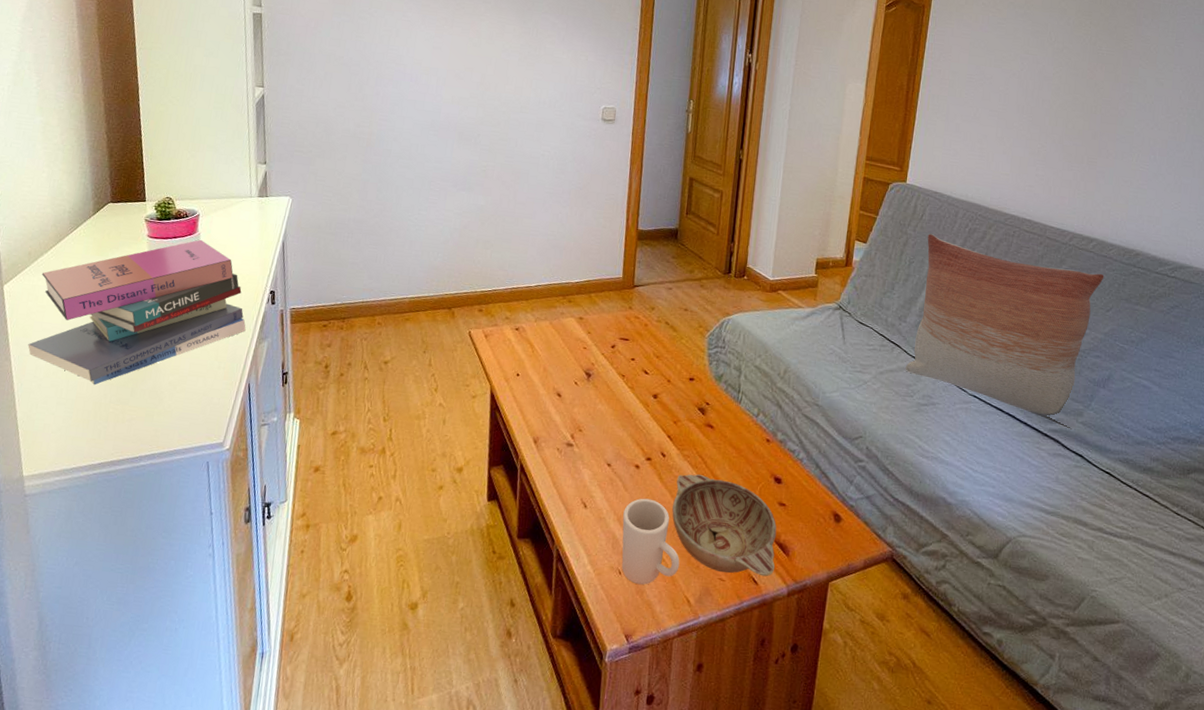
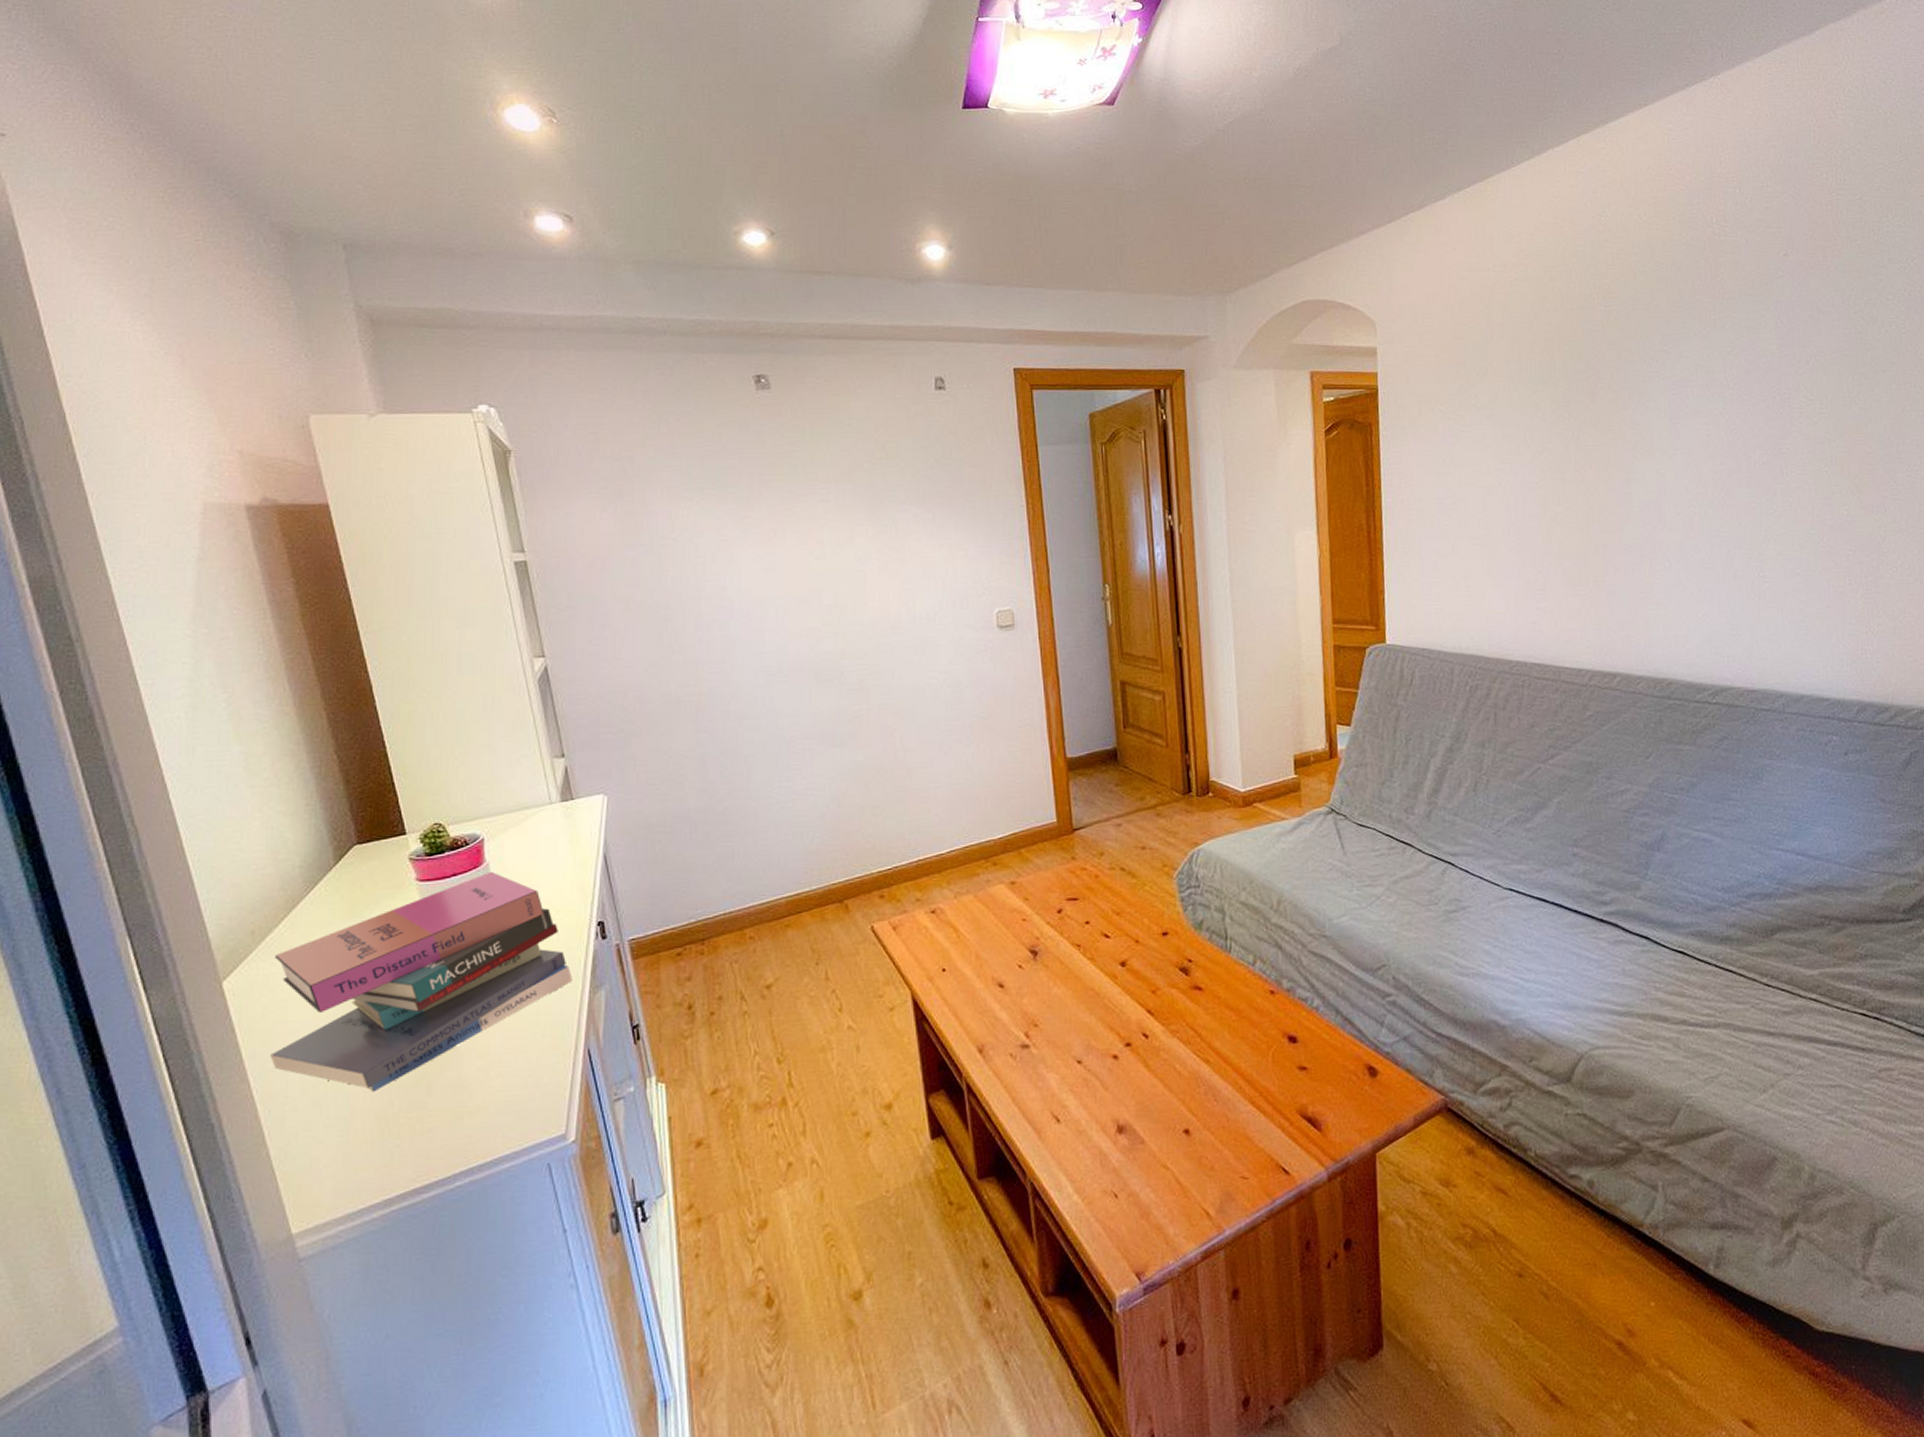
mug: present [621,498,680,585] -> none [1107,1094,1189,1207]
decorative bowl: present [672,474,777,577] -> none [1168,1051,1308,1169]
pillow: present [905,234,1104,428] -> none [1422,701,1637,907]

